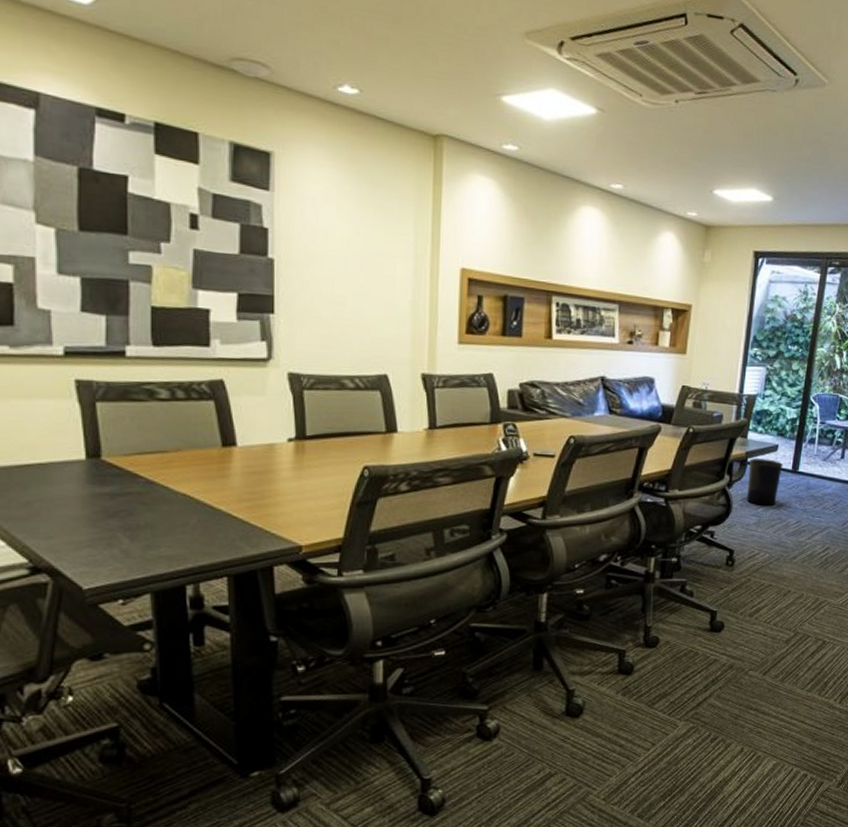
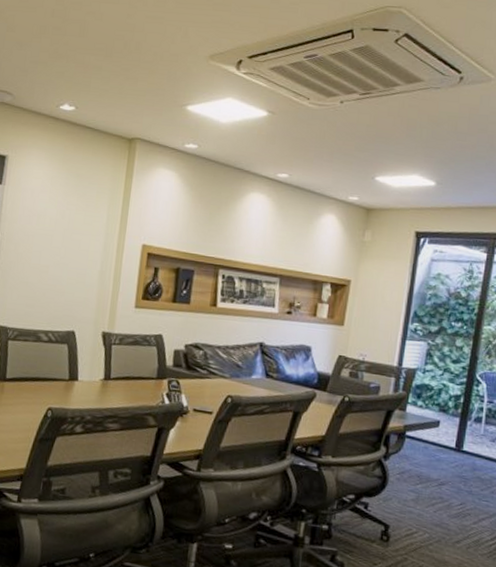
waste bin: present [746,458,783,507] -> none [404,432,445,484]

